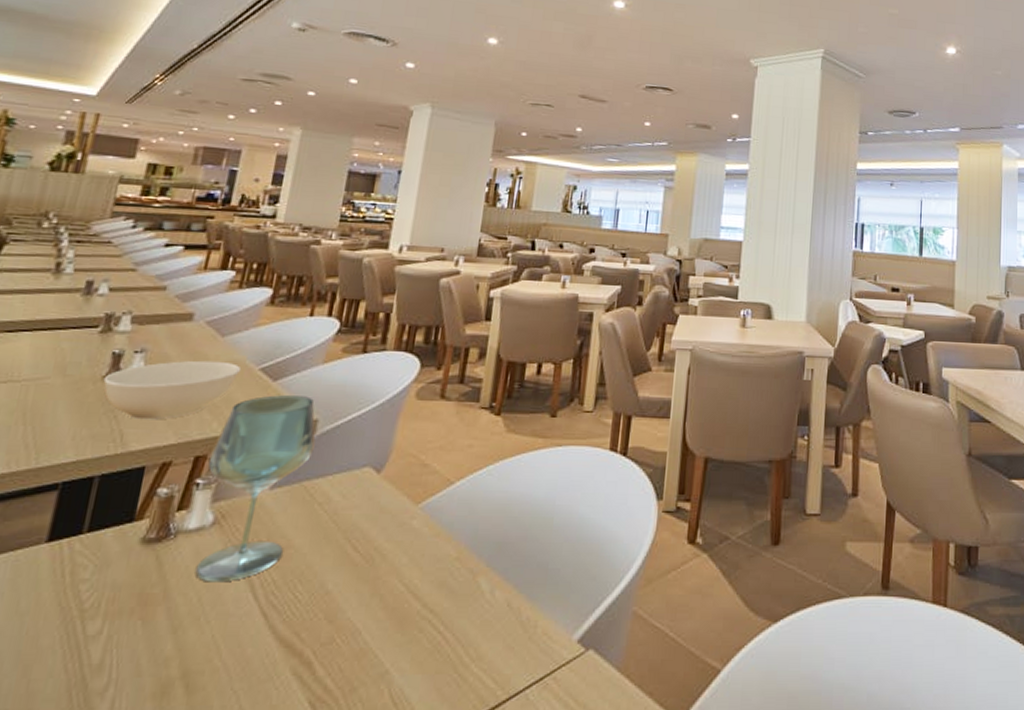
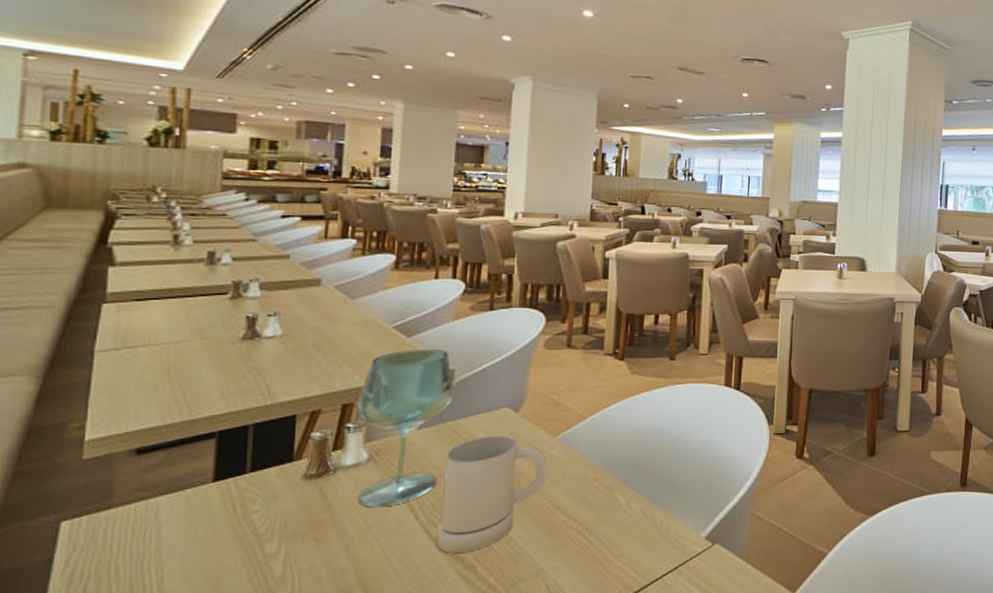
bowl: present [103,360,242,420] -> none [241,321,375,375]
mug: none [272,500,406,645] -> present [436,436,548,553]

